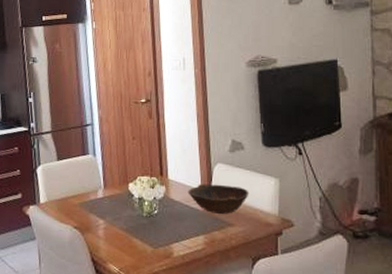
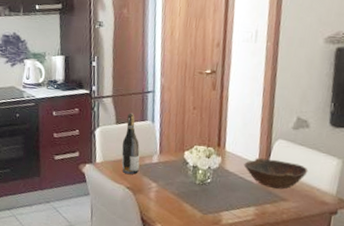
wine bottle: none [65,147,85,213] -> present [121,112,140,175]

